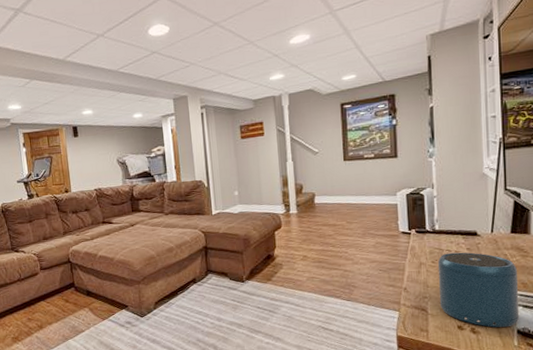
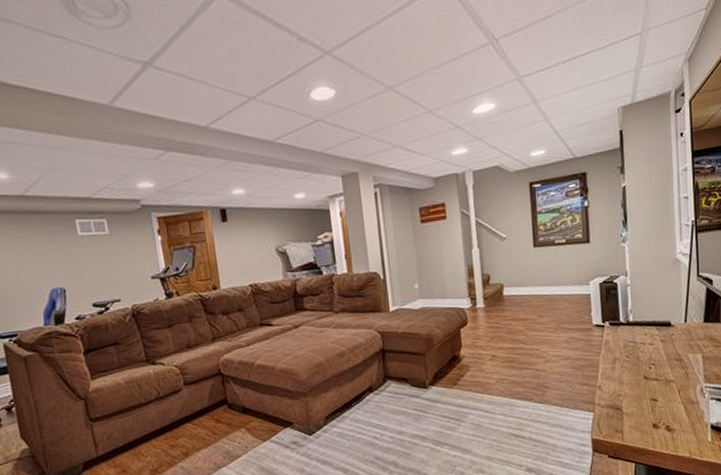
speaker: present [437,252,519,328] -> none [632,344,712,424]

